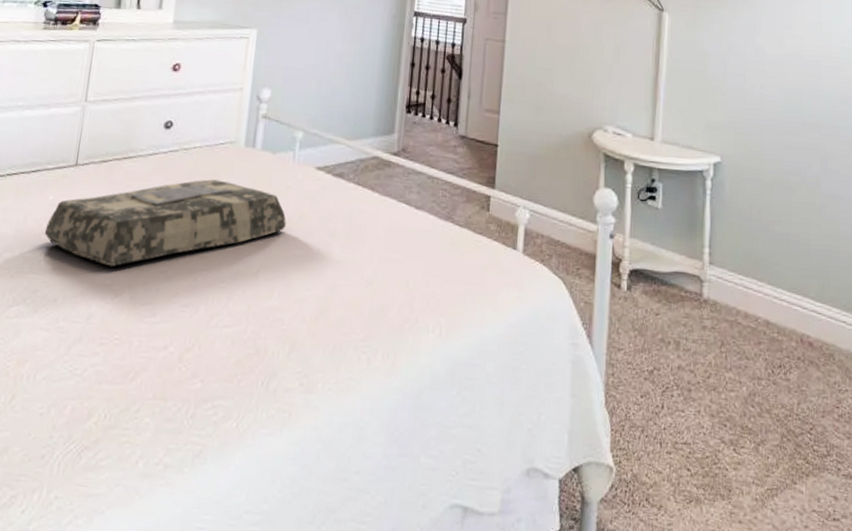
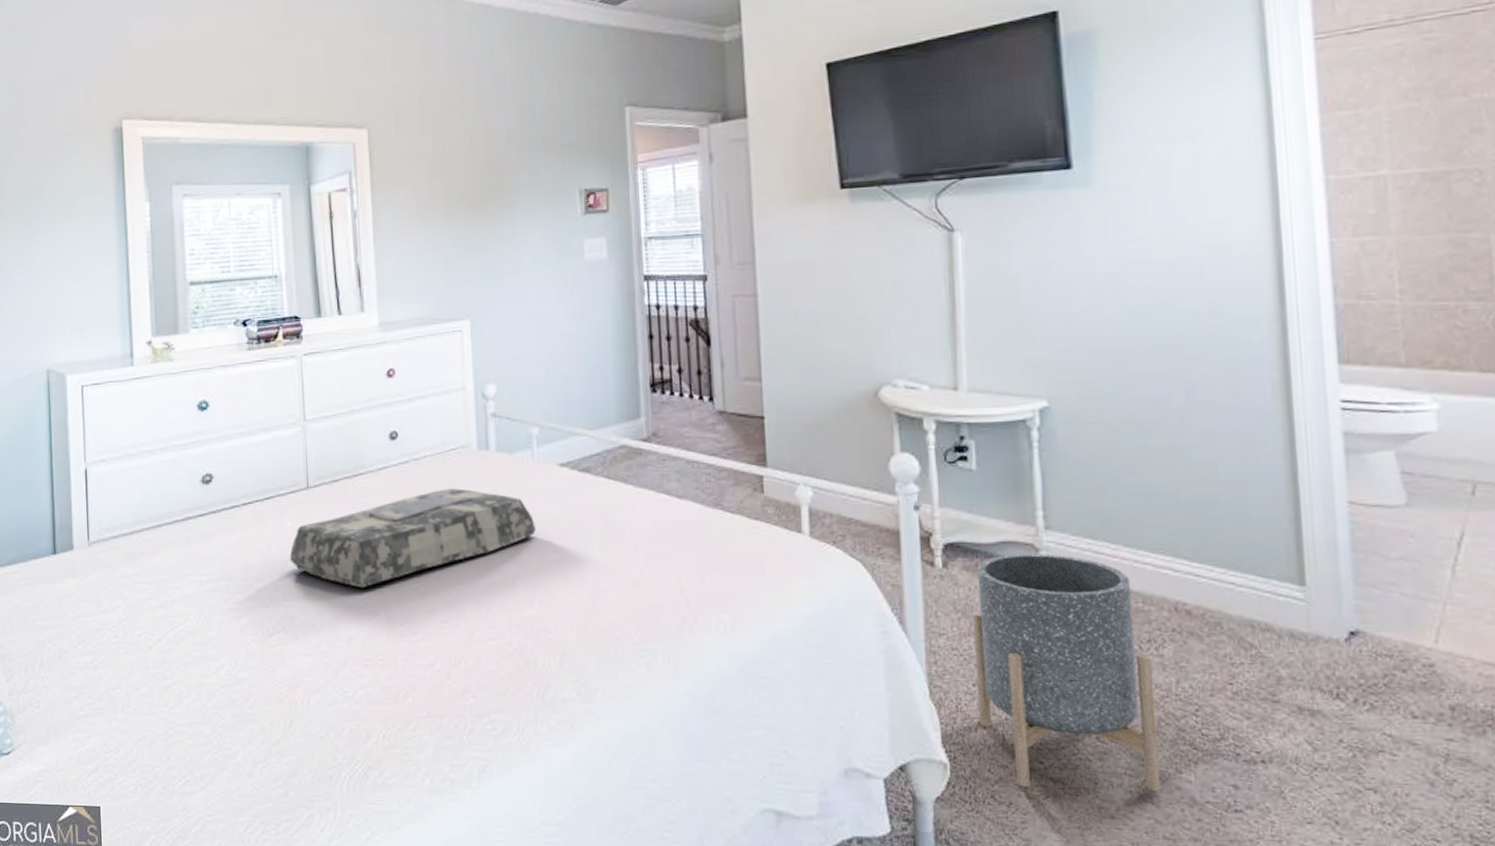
planter: none [643,283,781,499] -> present [972,553,1161,791]

